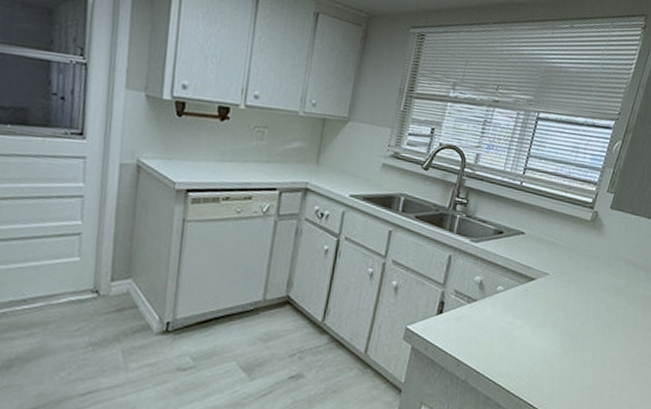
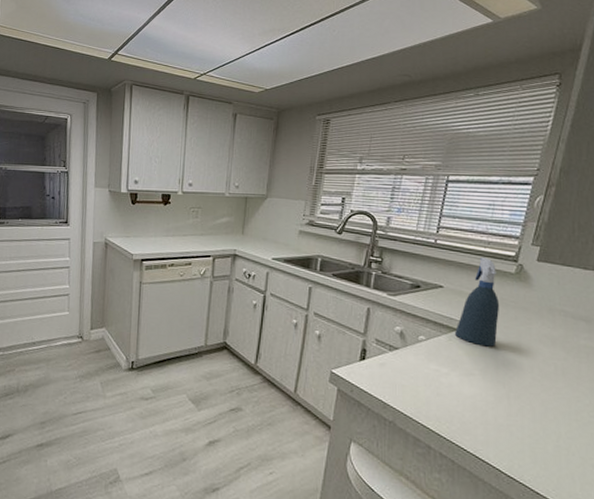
spray bottle: none [532,202,575,297] -> present [455,257,500,347]

